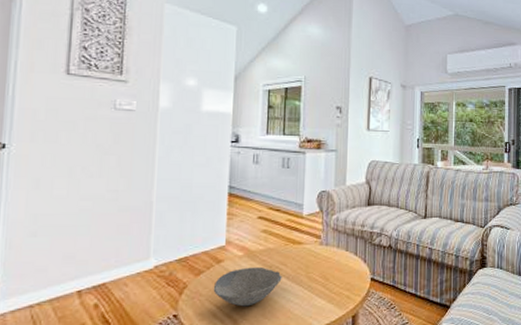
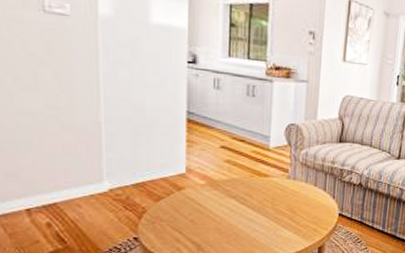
bowl: present [213,266,282,307] -> none [174,196,247,234]

